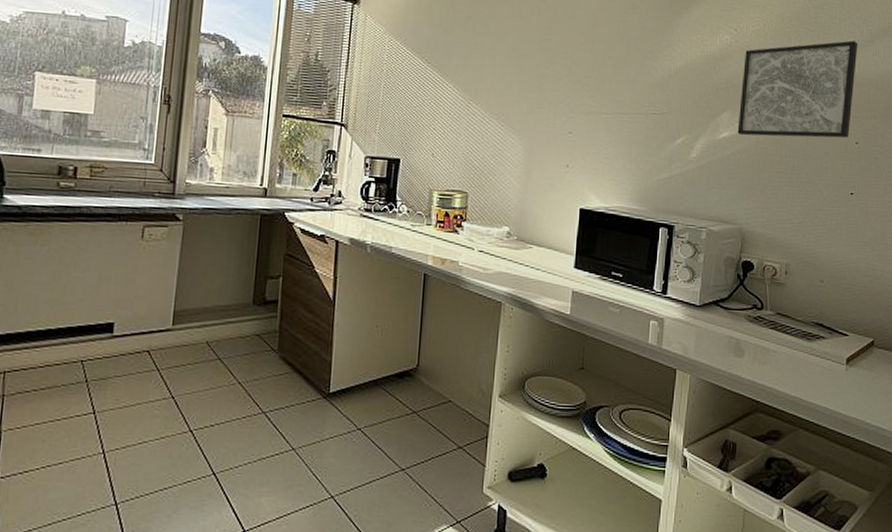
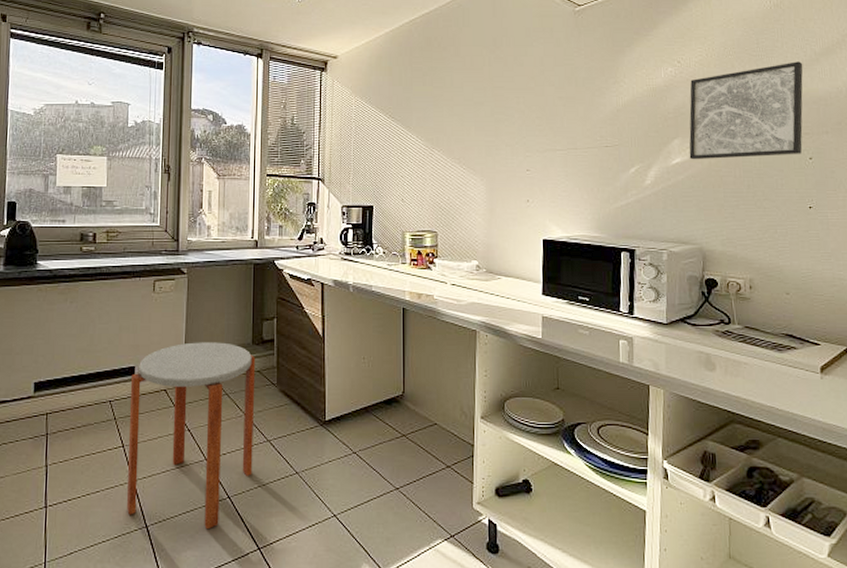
side table: none [94,298,256,509] -> present [127,342,256,530]

